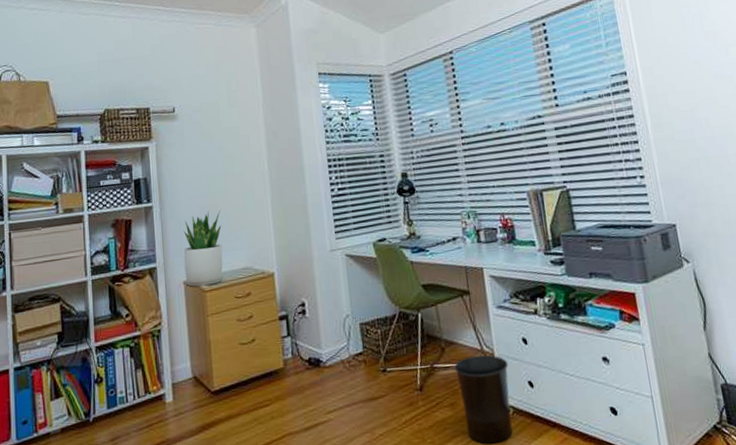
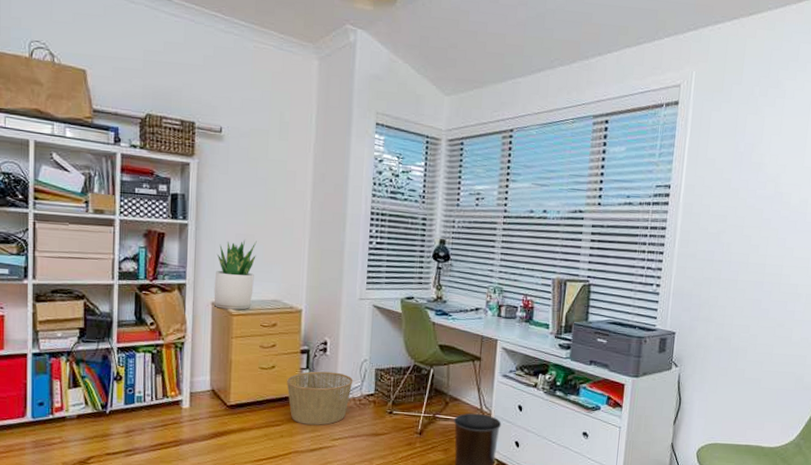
basket: none [269,334,339,400] -> present [287,371,353,425]

